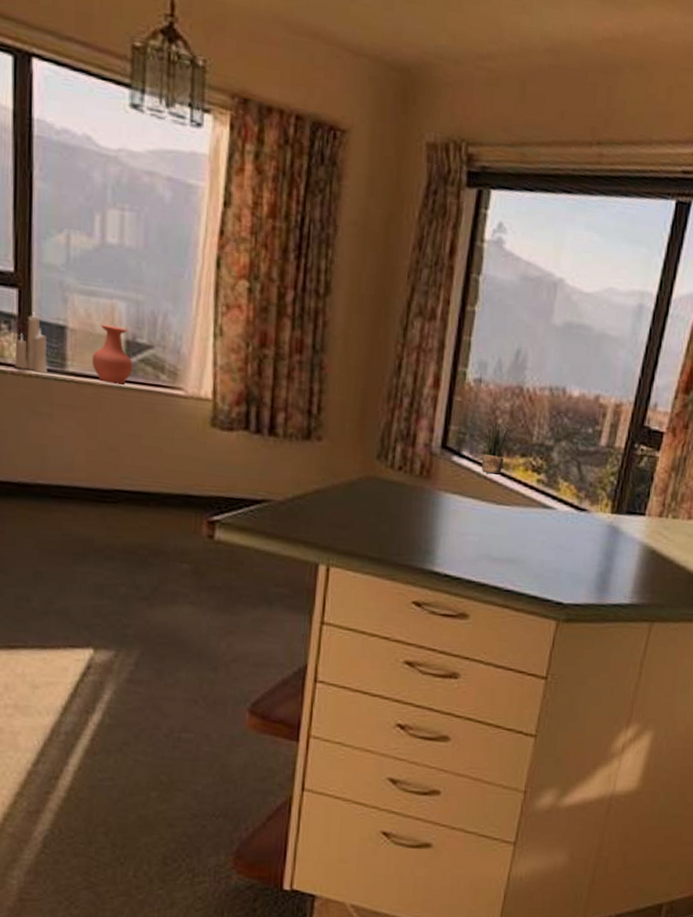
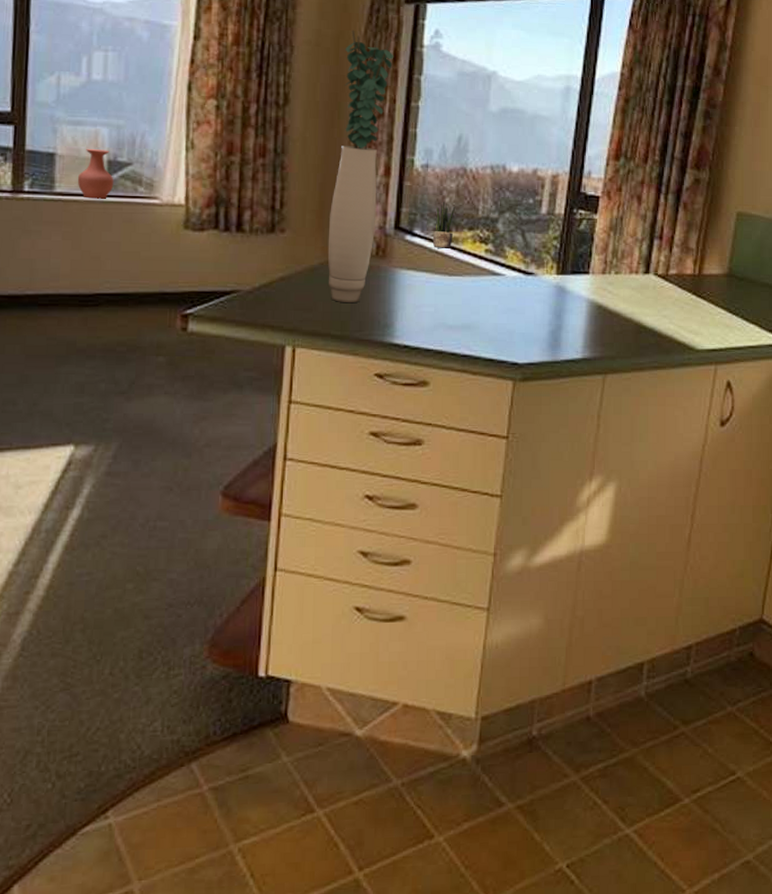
candle: present [14,312,49,374] -> none [8,143,39,196]
vase: none [366,213,451,525] -> present [327,30,394,304]

